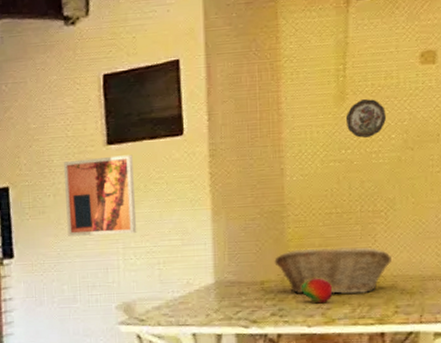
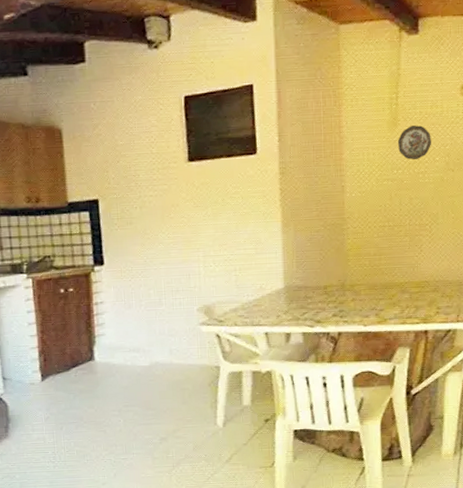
wall art: present [63,155,137,236] -> none [148,171,216,245]
fruit basket: present [274,247,391,295] -> none [336,256,434,298]
fruit: present [300,278,334,304] -> none [358,283,386,306]

